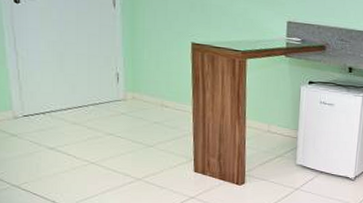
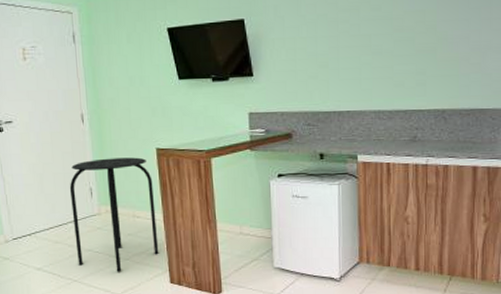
stool: none [93,45,186,158] -> present [69,157,159,272]

